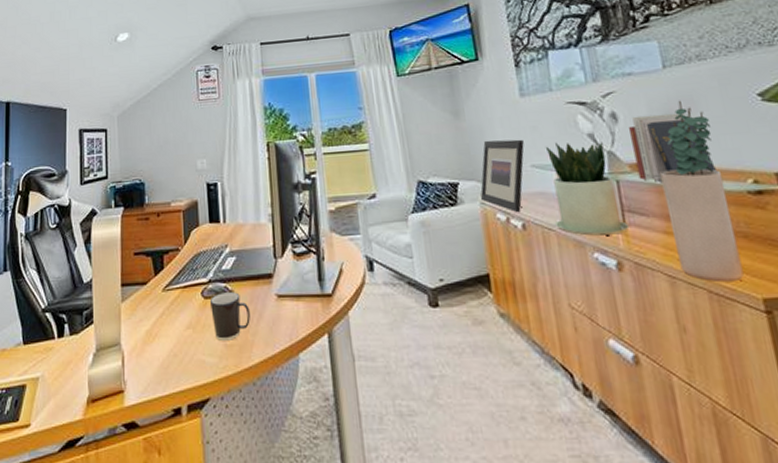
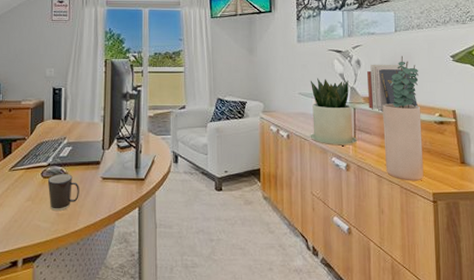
picture frame: present [480,139,524,213] -> none [260,72,296,127]

